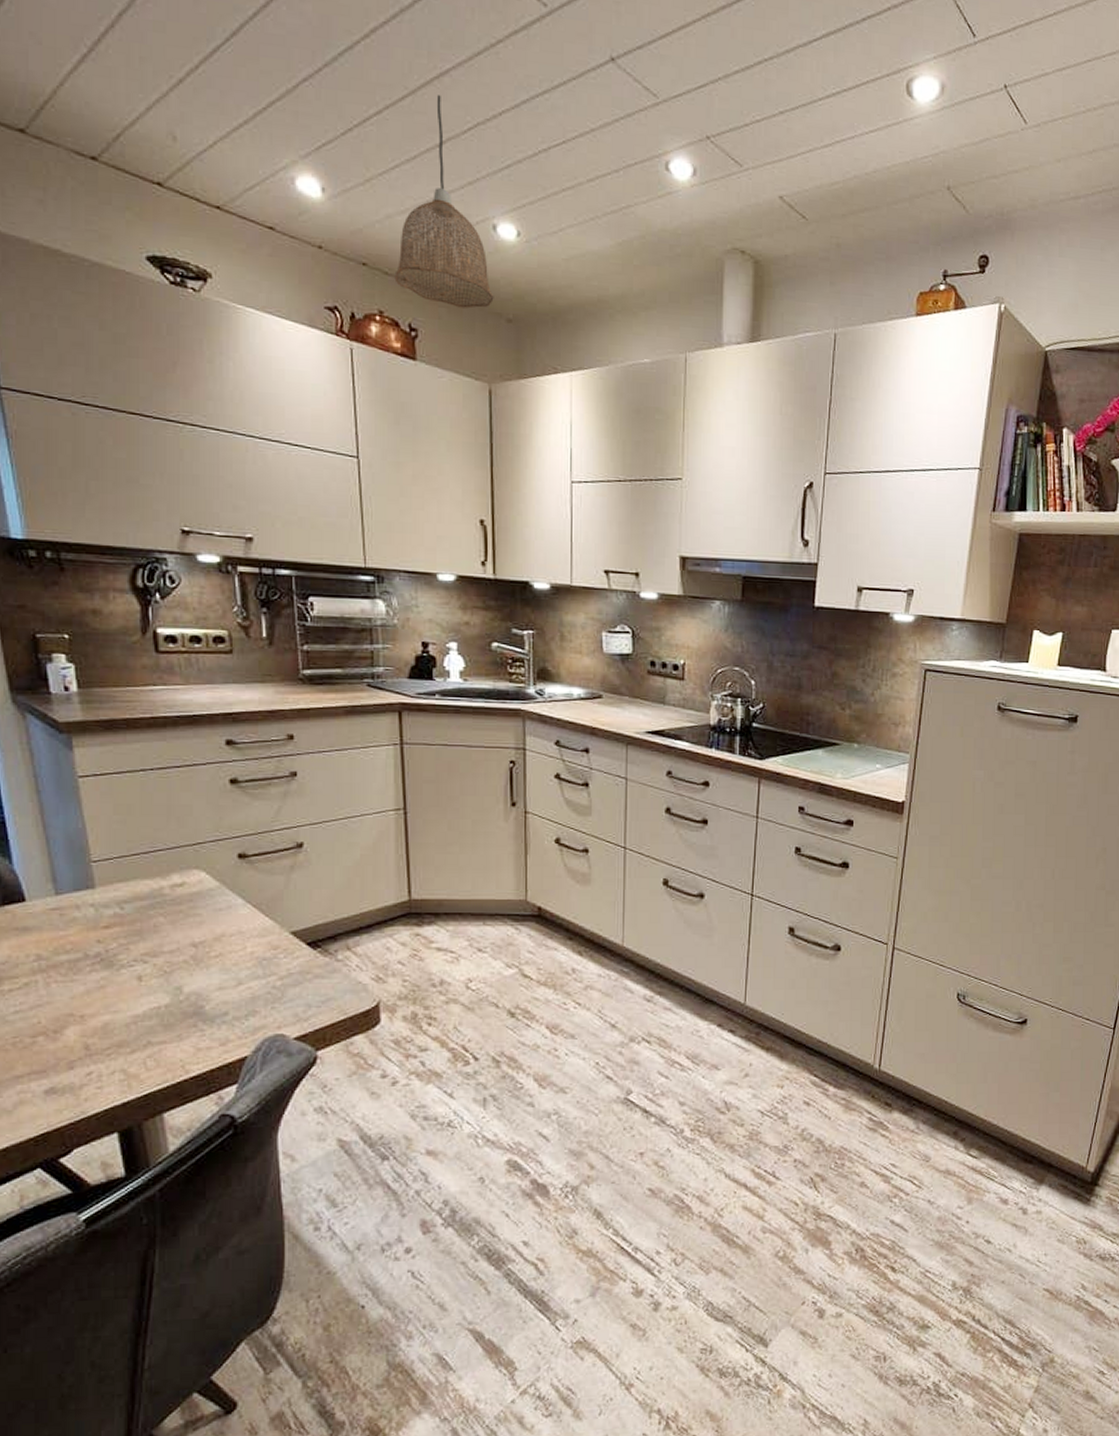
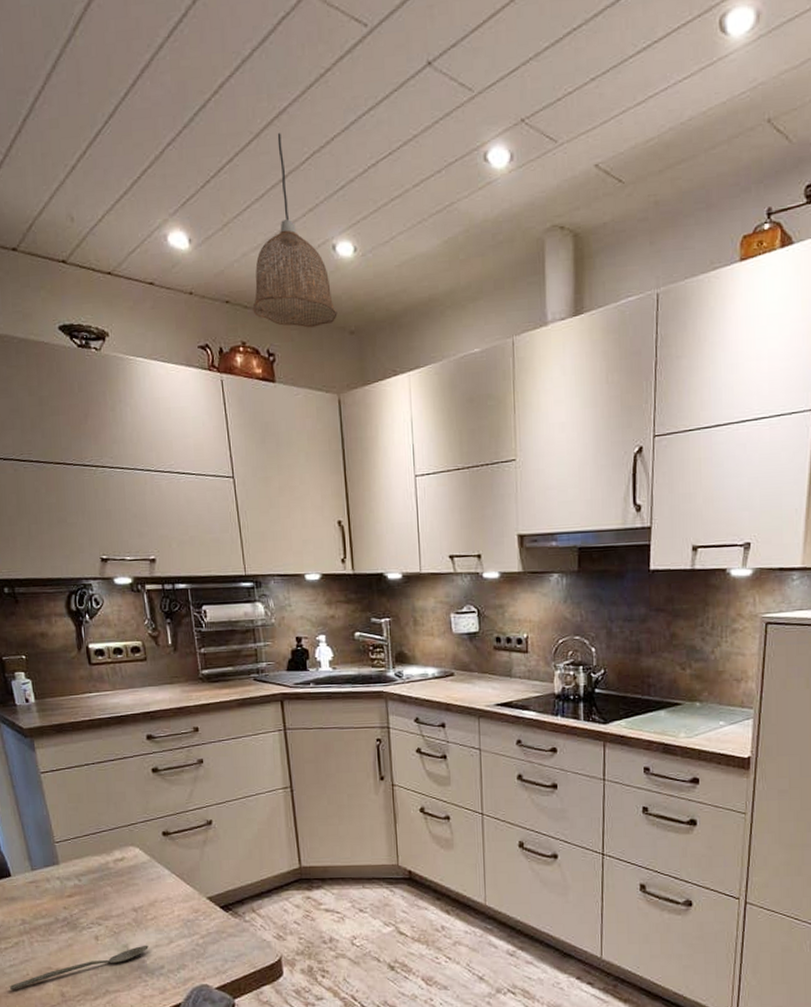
spoon: none [12,987,209,1043] -> present [10,945,149,991]

